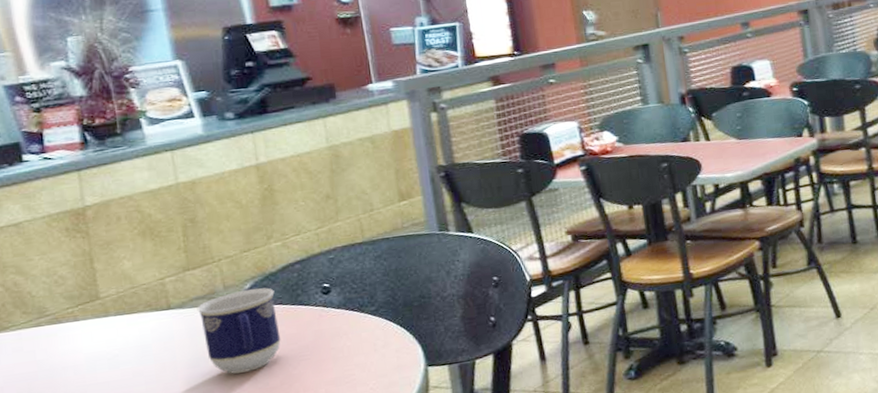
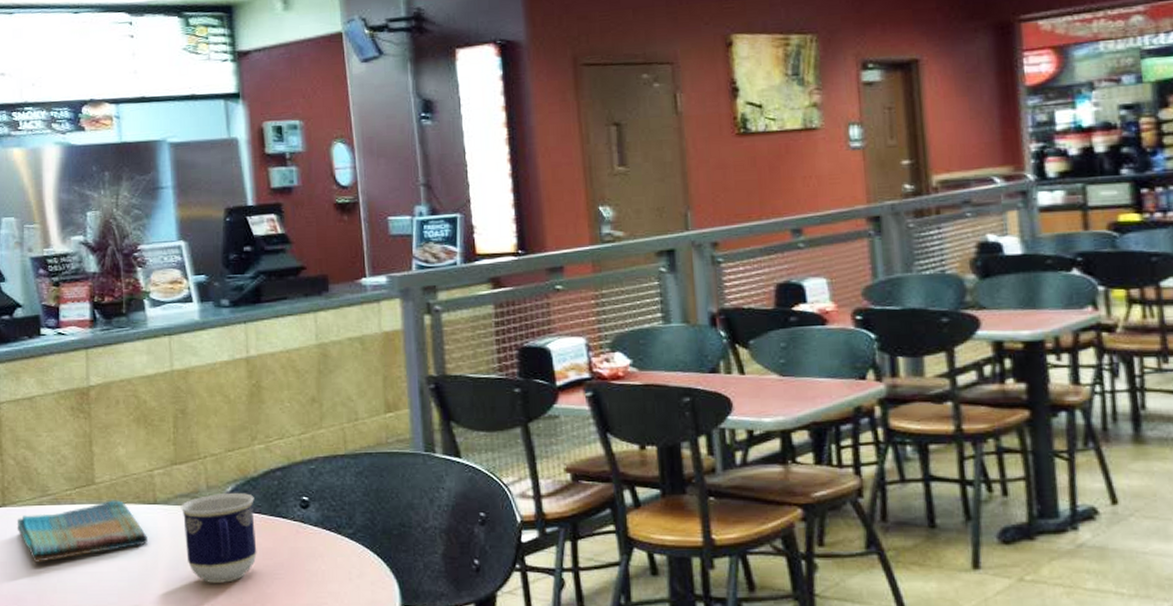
dish towel: none [11,311,164,383] -> present [16,500,148,563]

